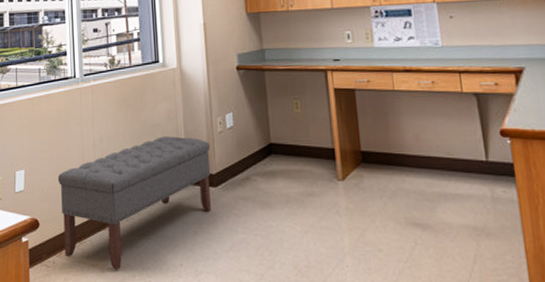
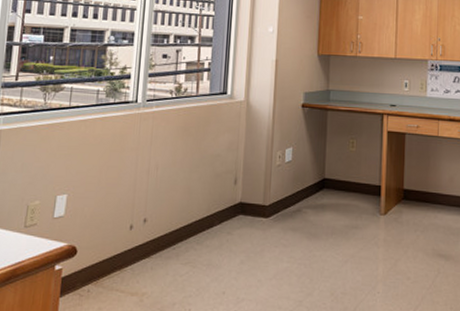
bench: present [58,136,211,270] -> none [102,167,268,299]

